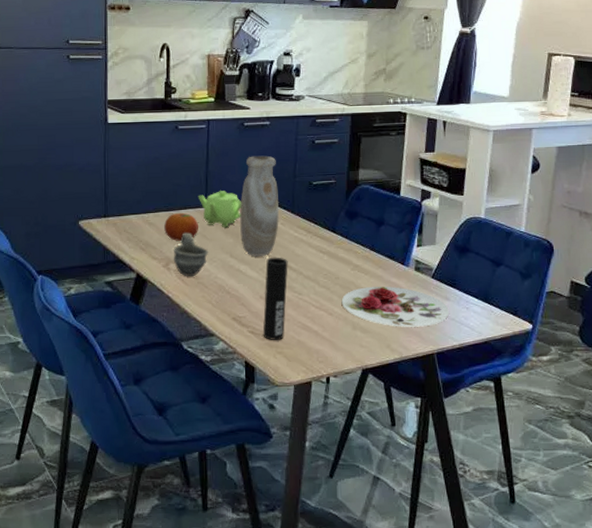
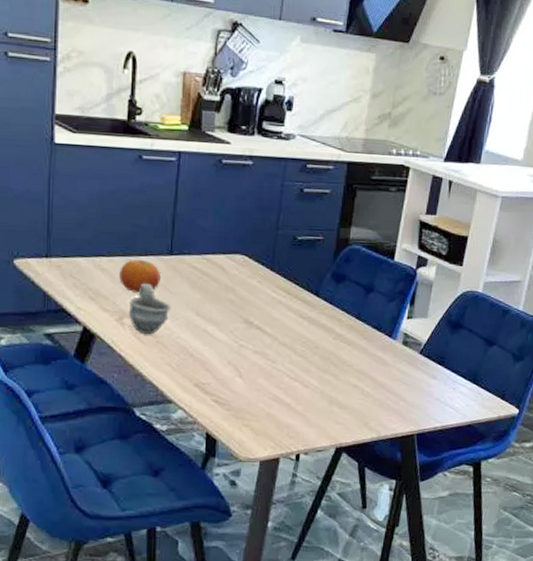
teapot: present [197,191,242,227] -> none [161,237,214,281]
vase: present [239,155,279,257] -> none [209,200,257,318]
cup: present [262,257,288,340] -> none [228,318,263,411]
plate: present [341,287,449,327] -> none [319,359,435,406]

